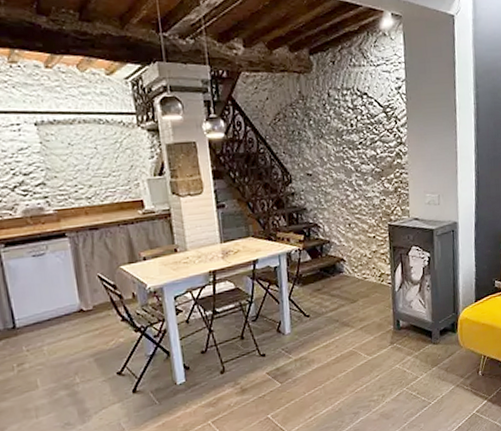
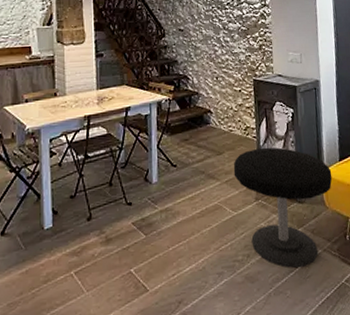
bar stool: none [368,292,468,404] -> present [233,147,333,268]

